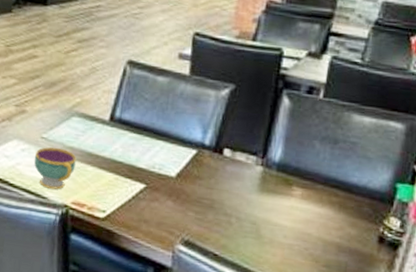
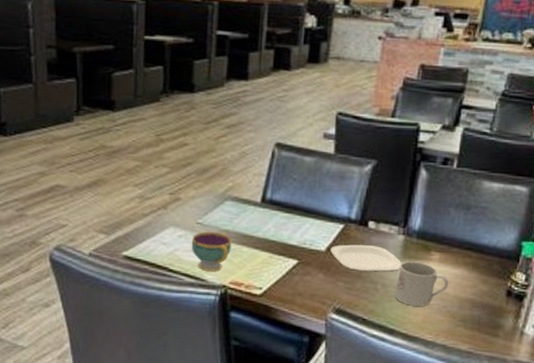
plate: none [181,171,259,205] -> present [331,244,402,272]
mug: none [250,195,312,247] -> present [394,261,449,307]

